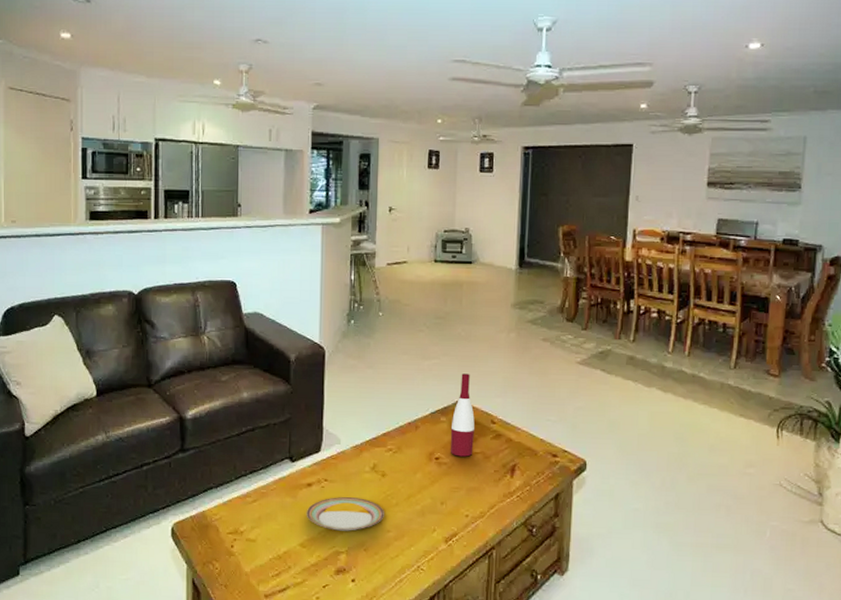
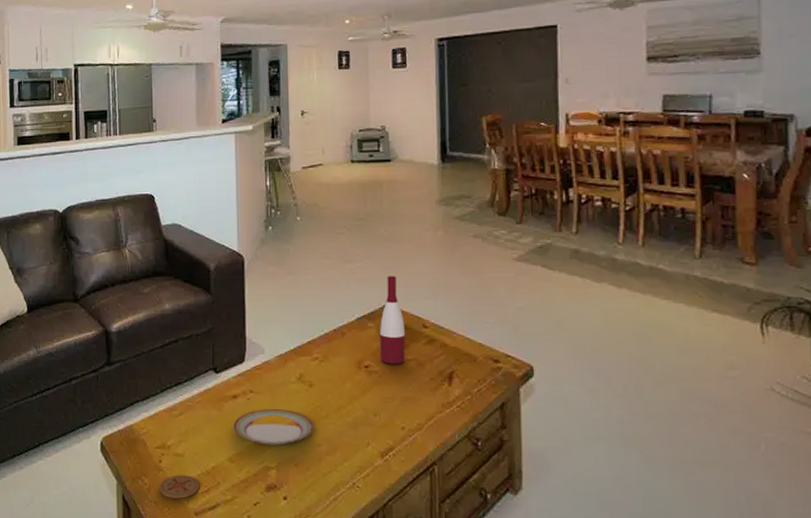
coaster: none [231,559,271,582] -> present [160,475,200,499]

